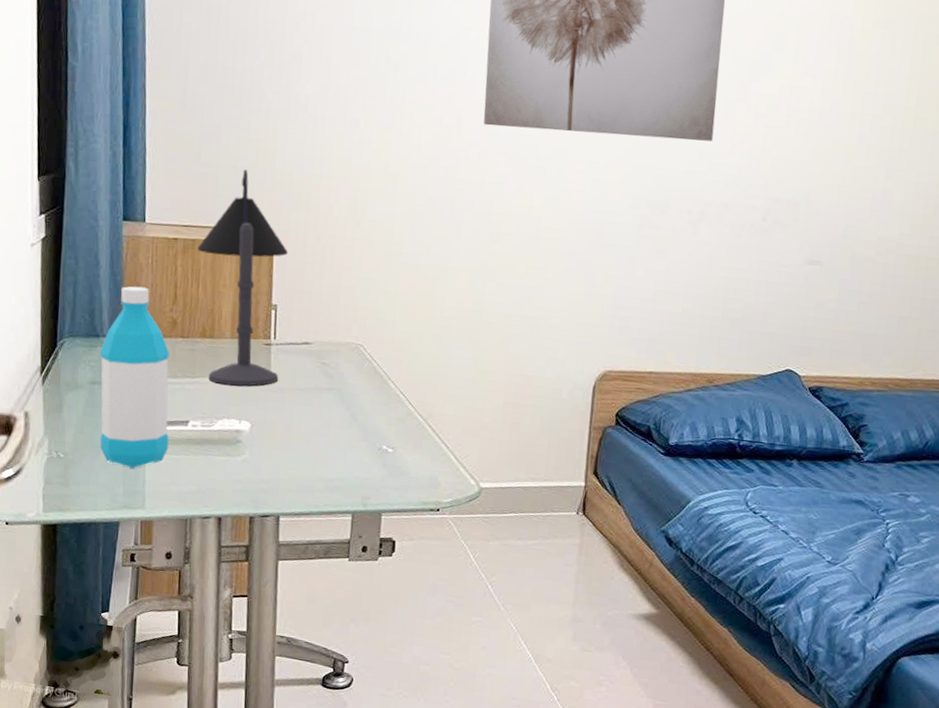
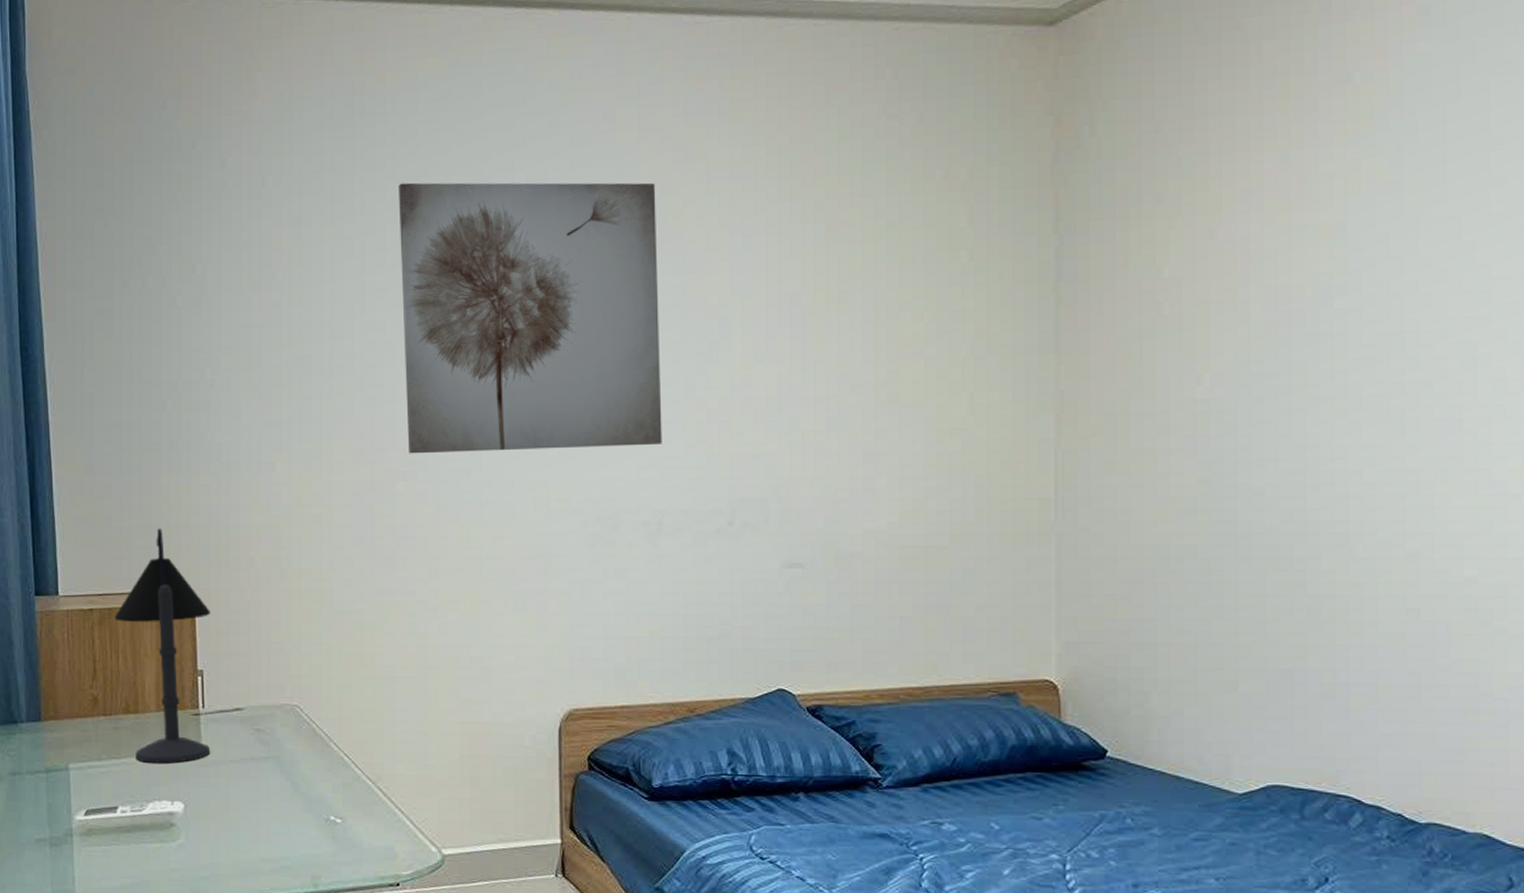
water bottle: present [100,286,170,469] -> none [19,664,98,865]

